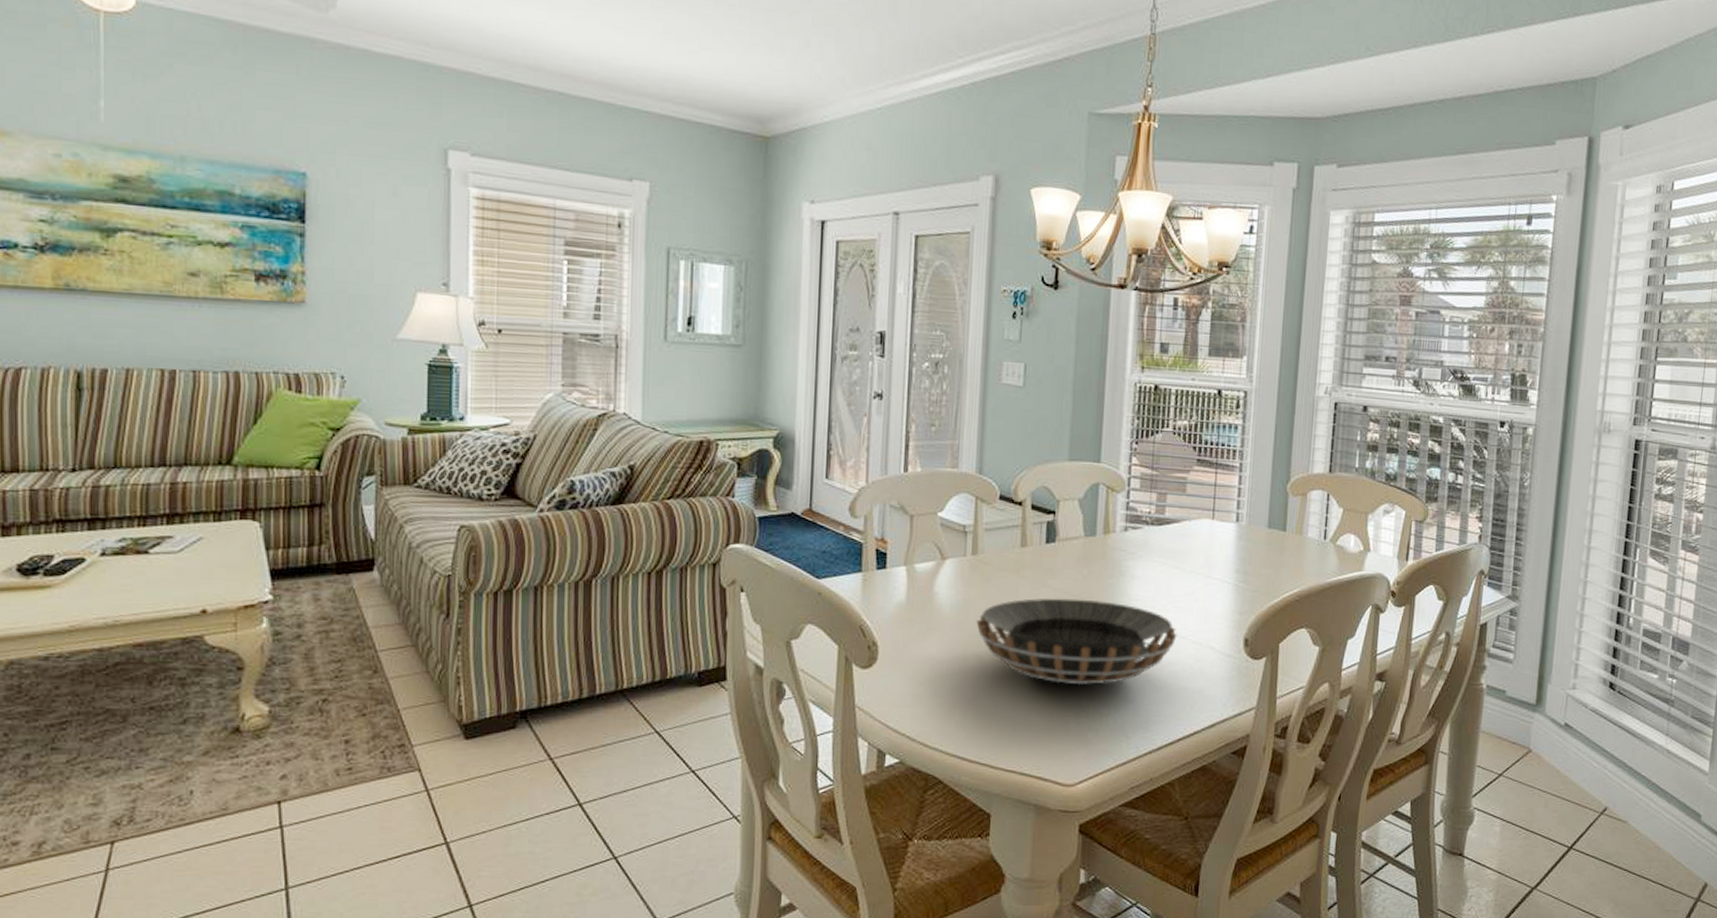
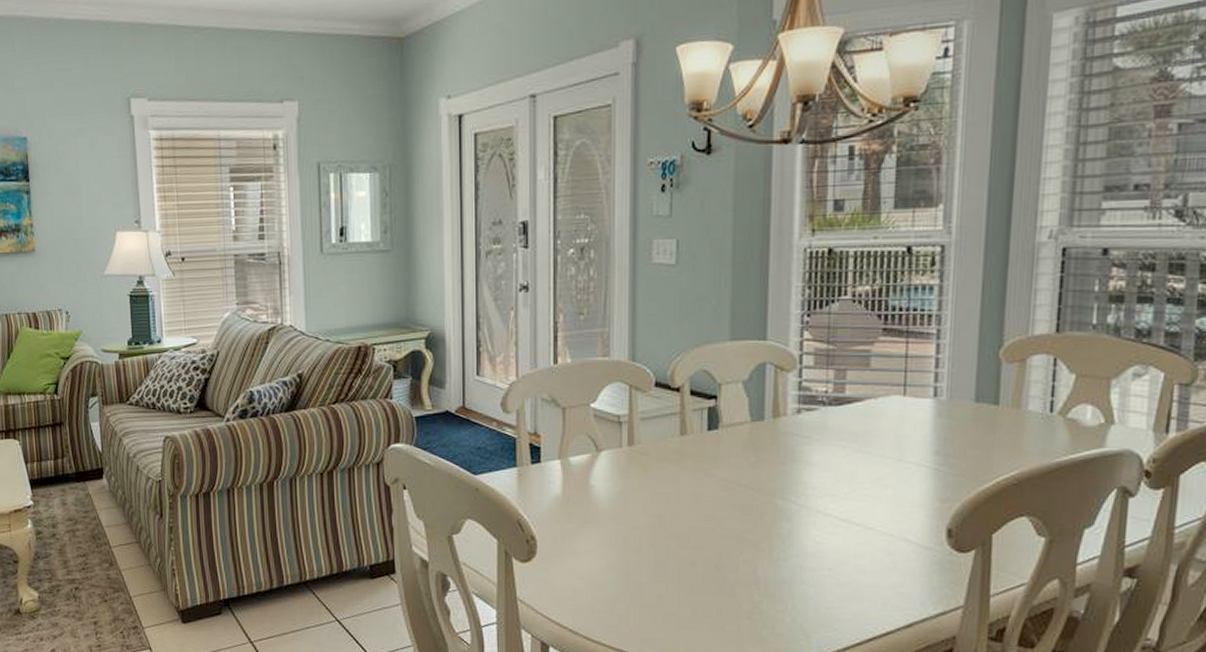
decorative bowl: present [976,598,1177,686] -> none [635,488,864,580]

